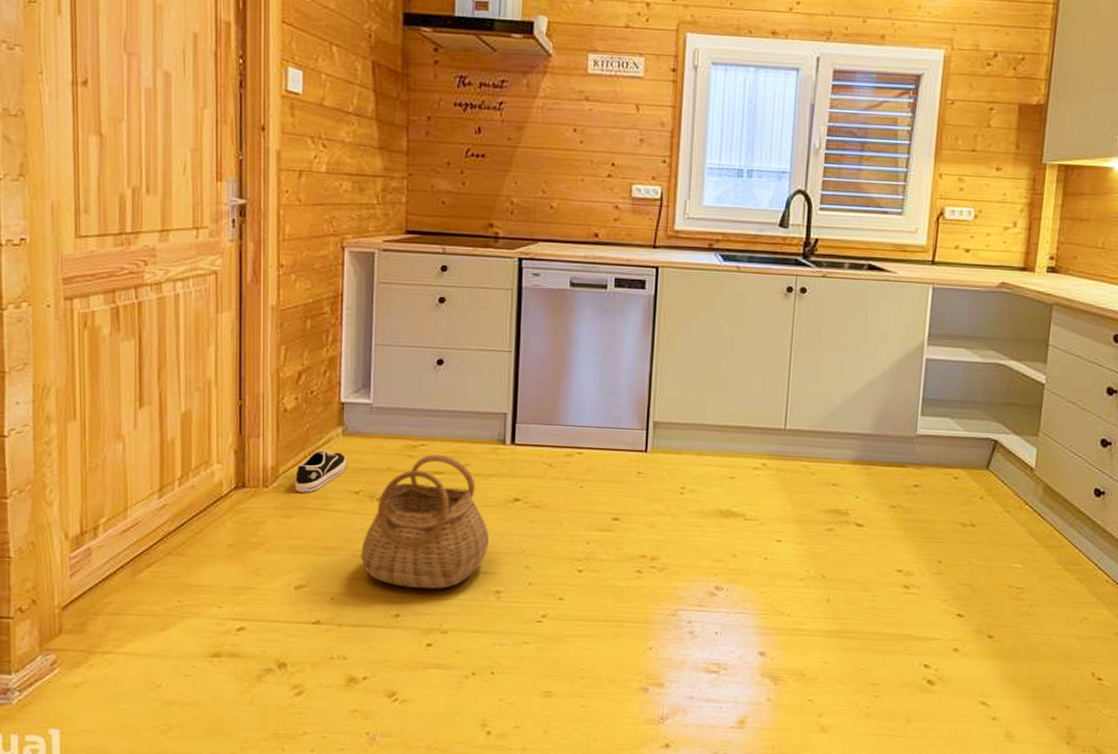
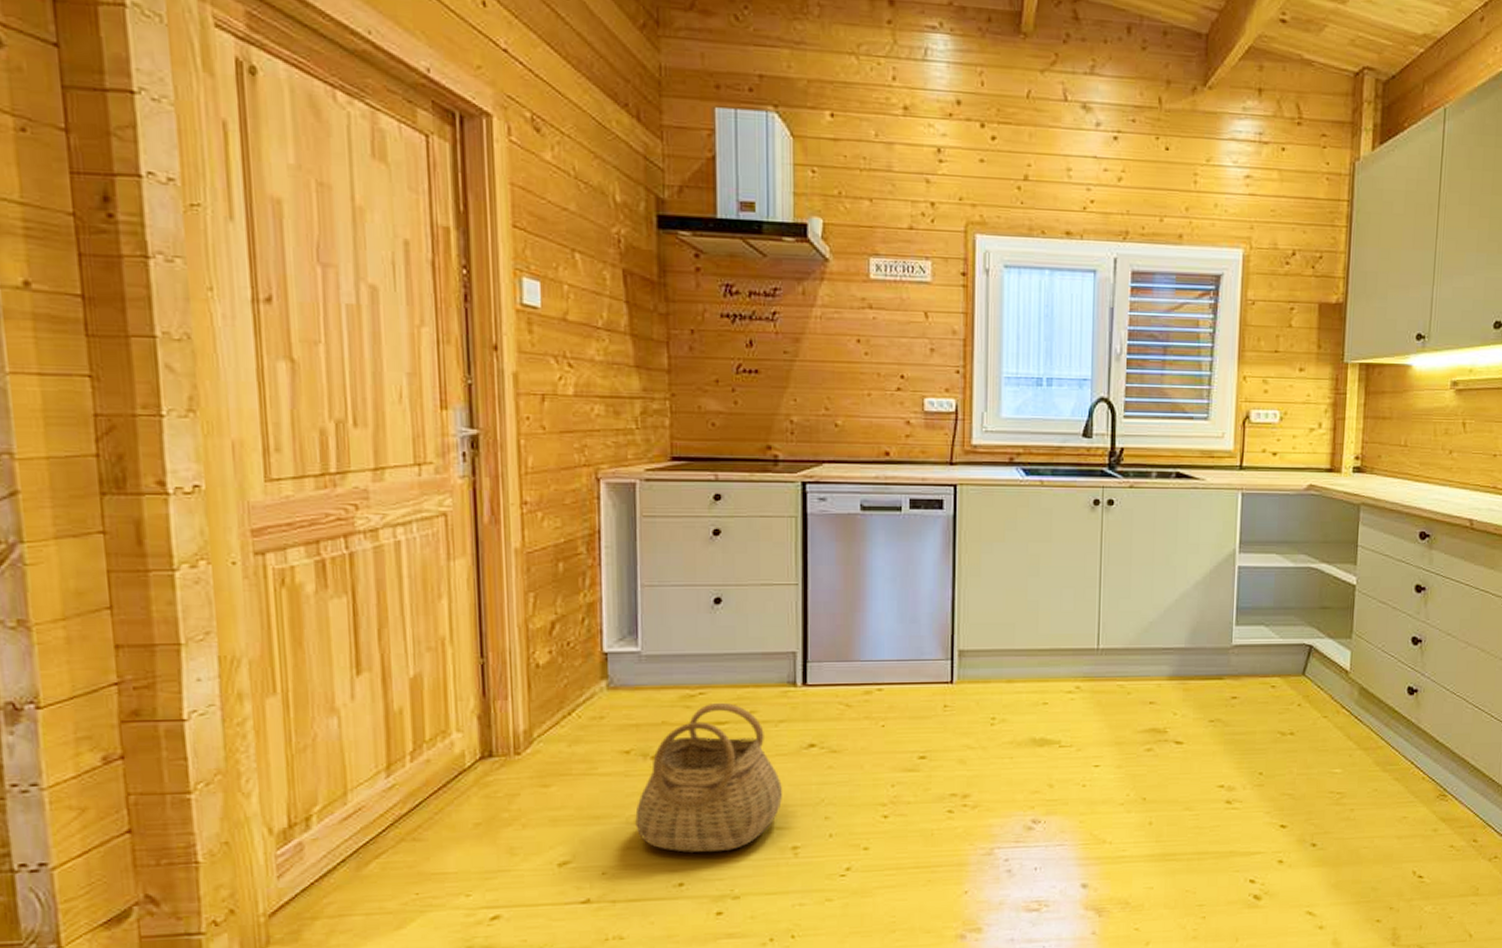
shoe: present [294,450,346,493] -> none [552,708,613,757]

